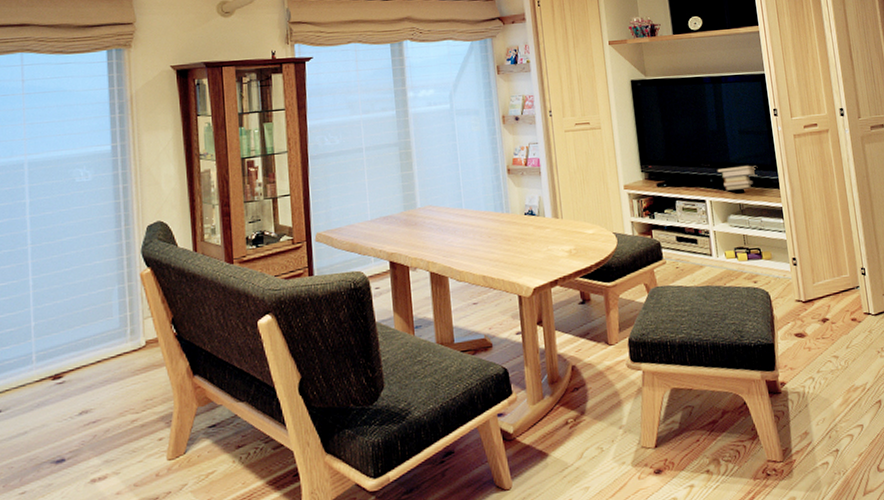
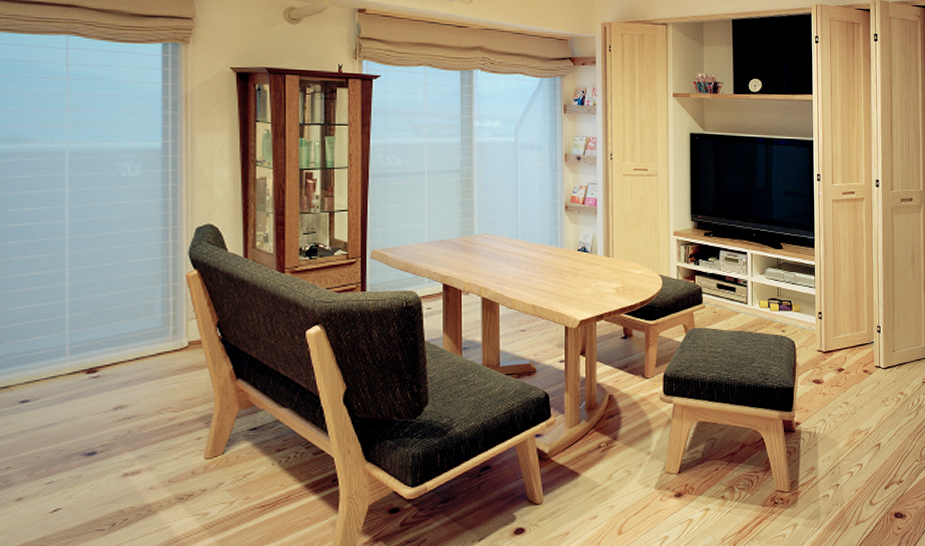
books: present [717,165,758,192] -> none [760,224,796,247]

